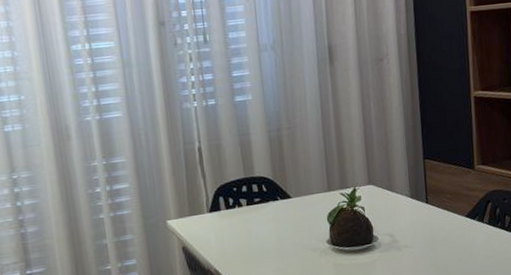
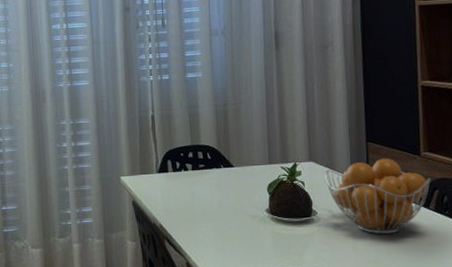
fruit basket: none [384,174,484,254] -> present [325,158,431,234]

